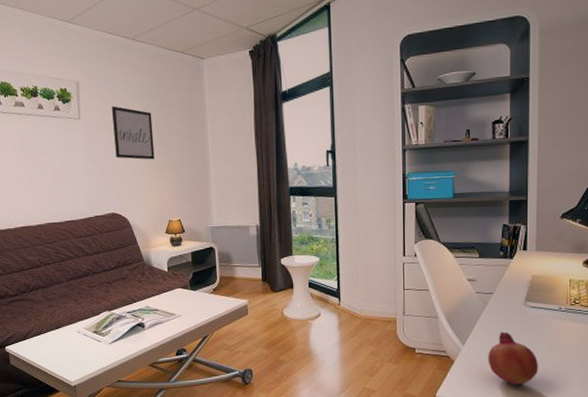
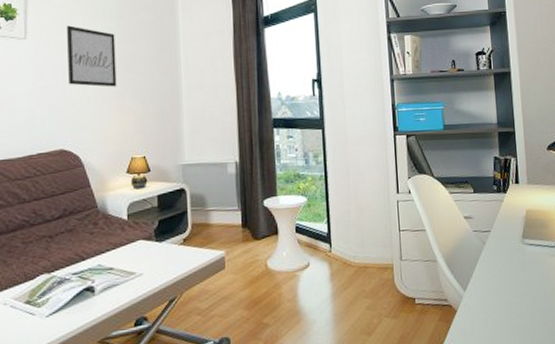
fruit: present [488,331,539,387] -> none [490,273,543,336]

